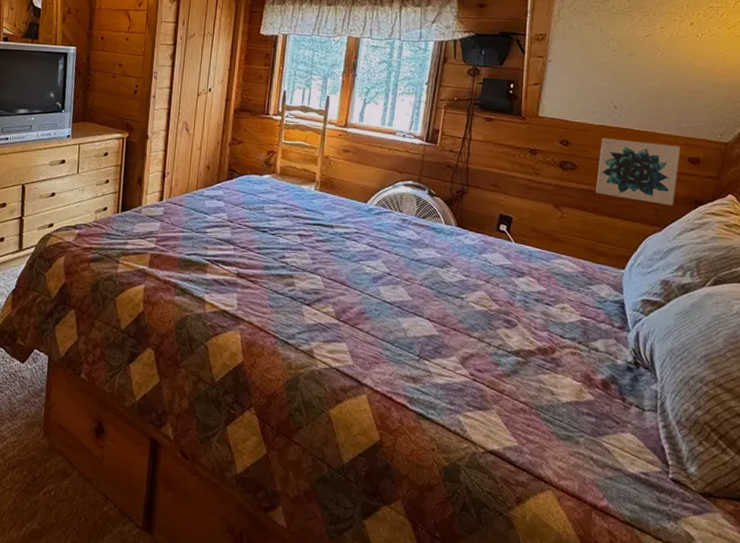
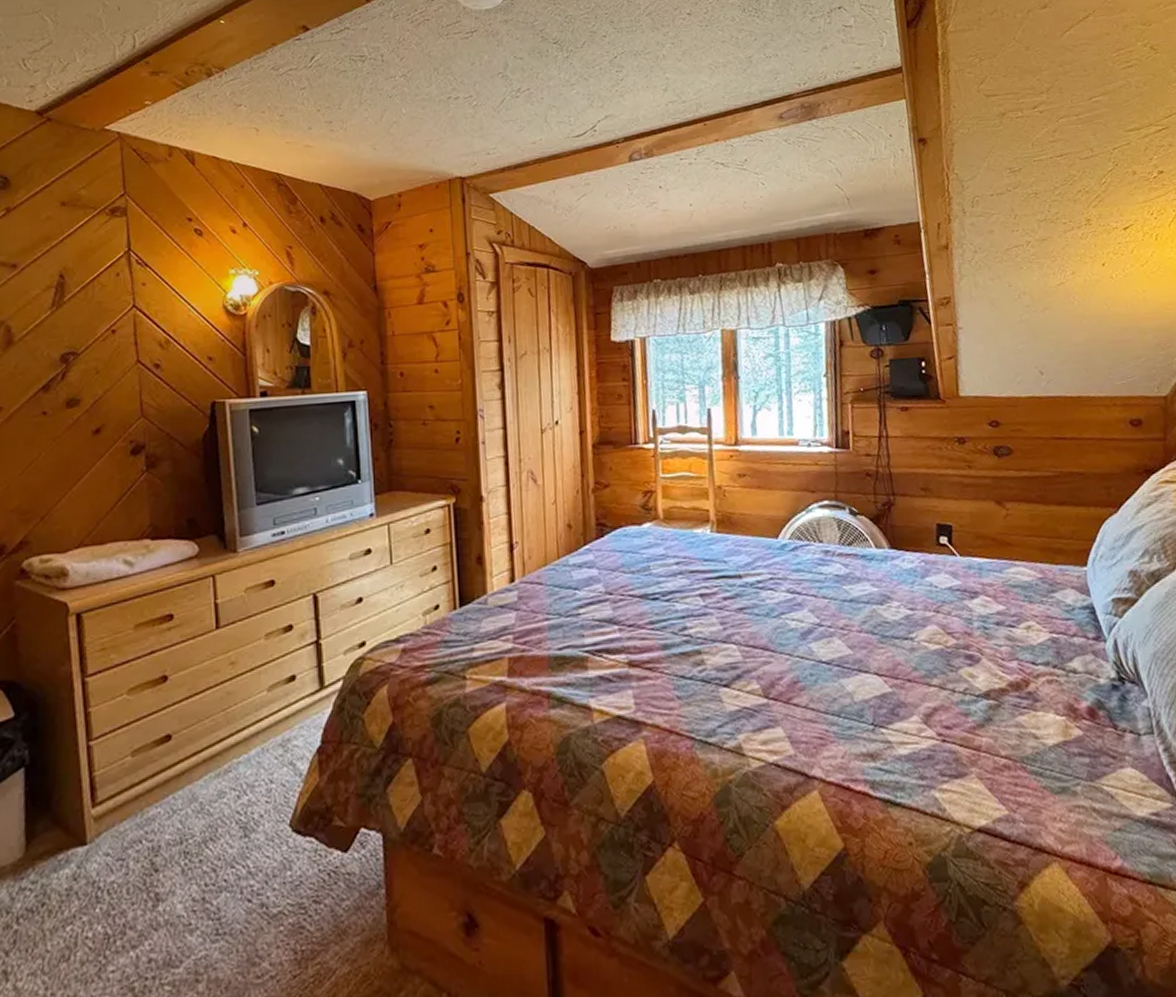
wall art: present [595,138,681,205] -> none [1033,408,1125,481]

